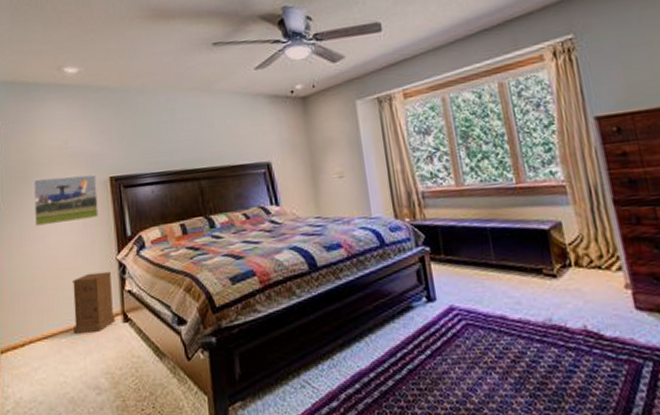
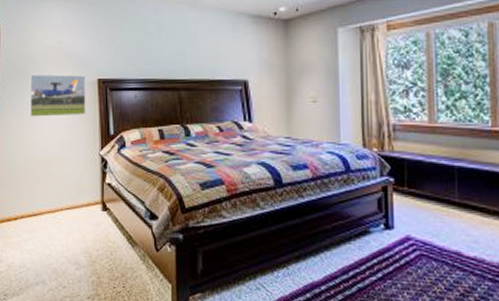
nightstand: present [72,271,115,334] -> none [58,164,95,216]

